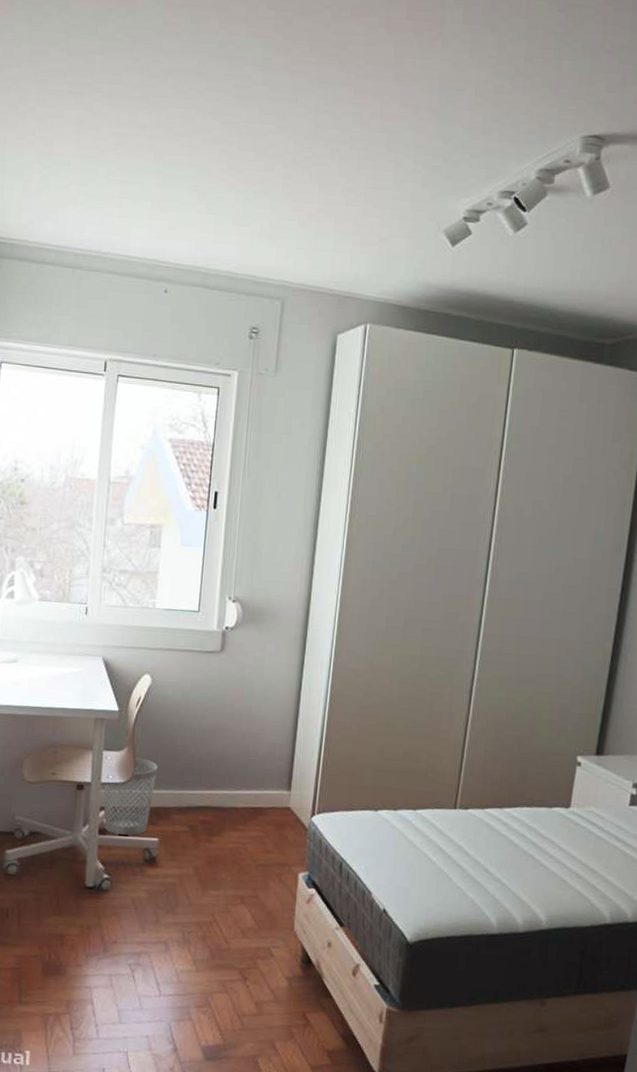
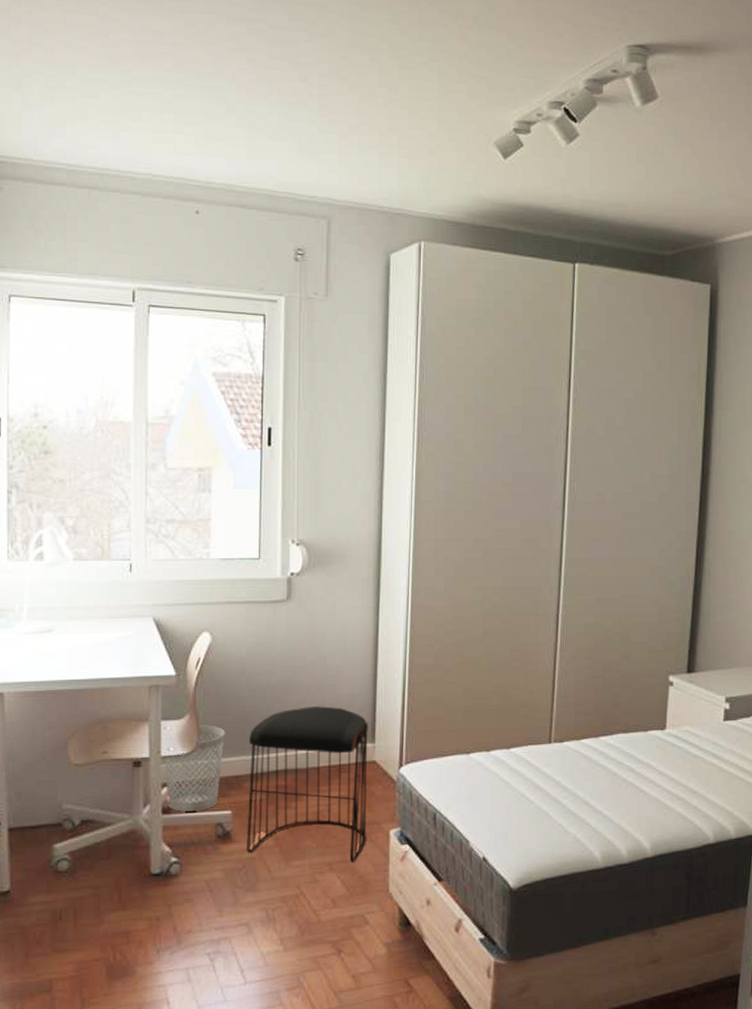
stool: none [169,751,286,899] -> present [247,706,368,863]

